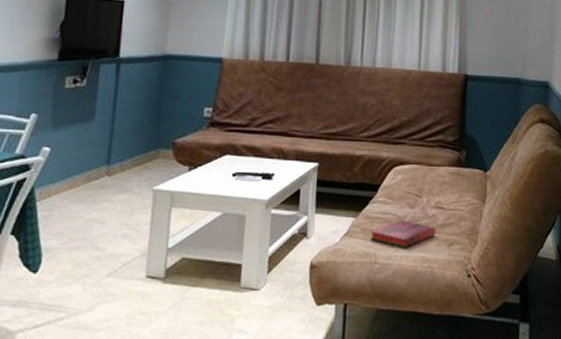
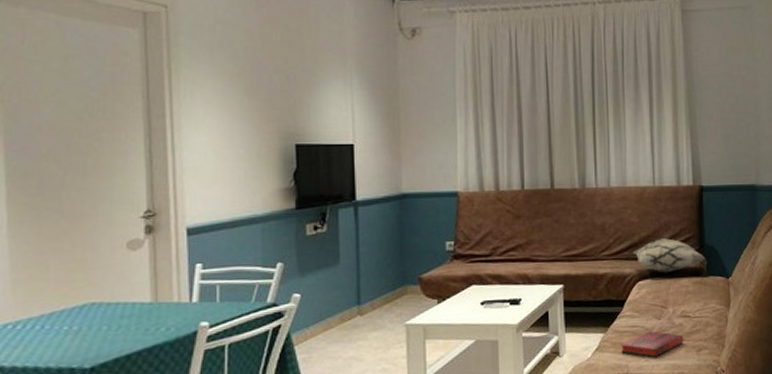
decorative pillow: none [391,125,464,161] -> present [632,238,705,273]

